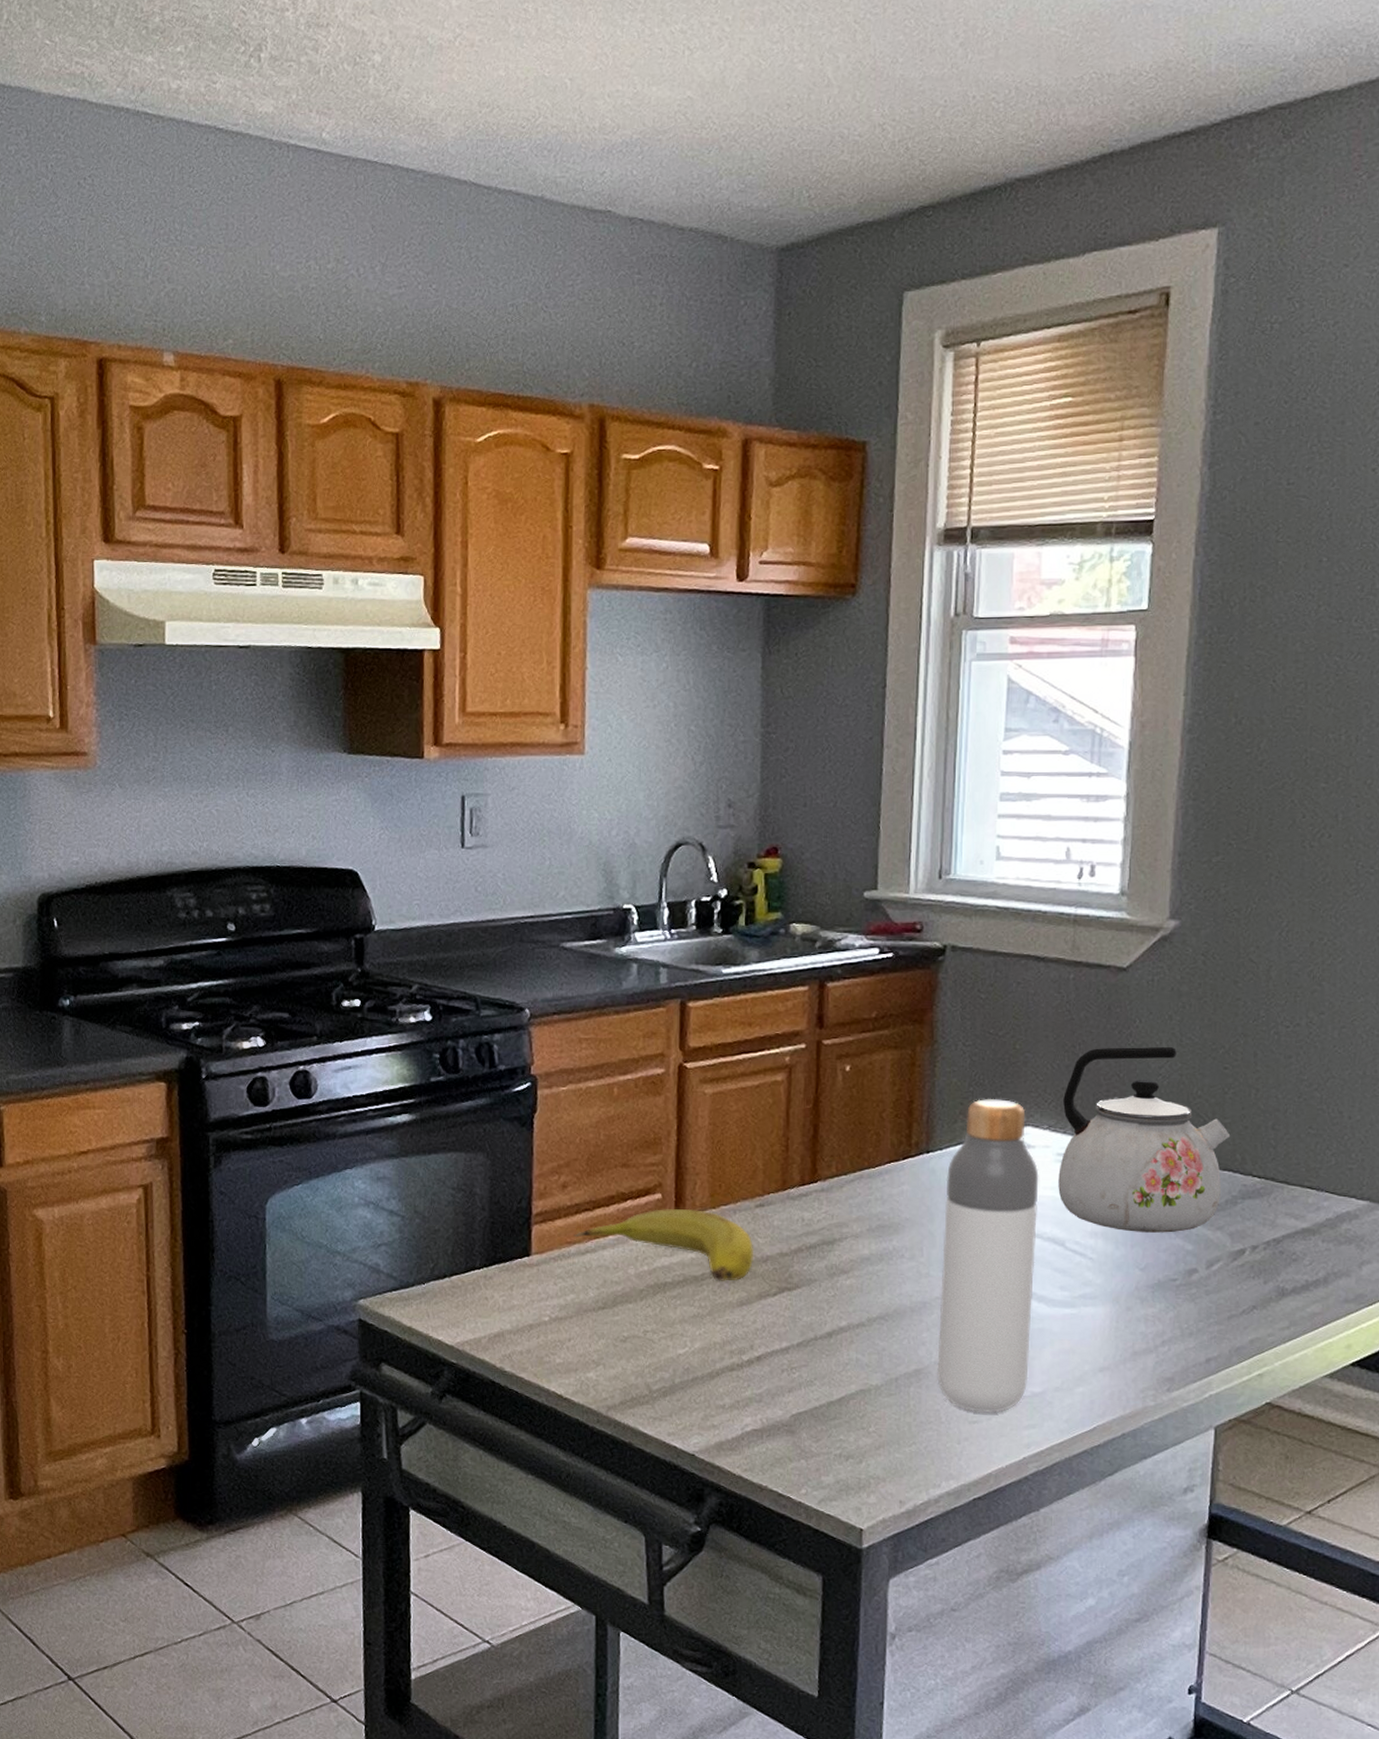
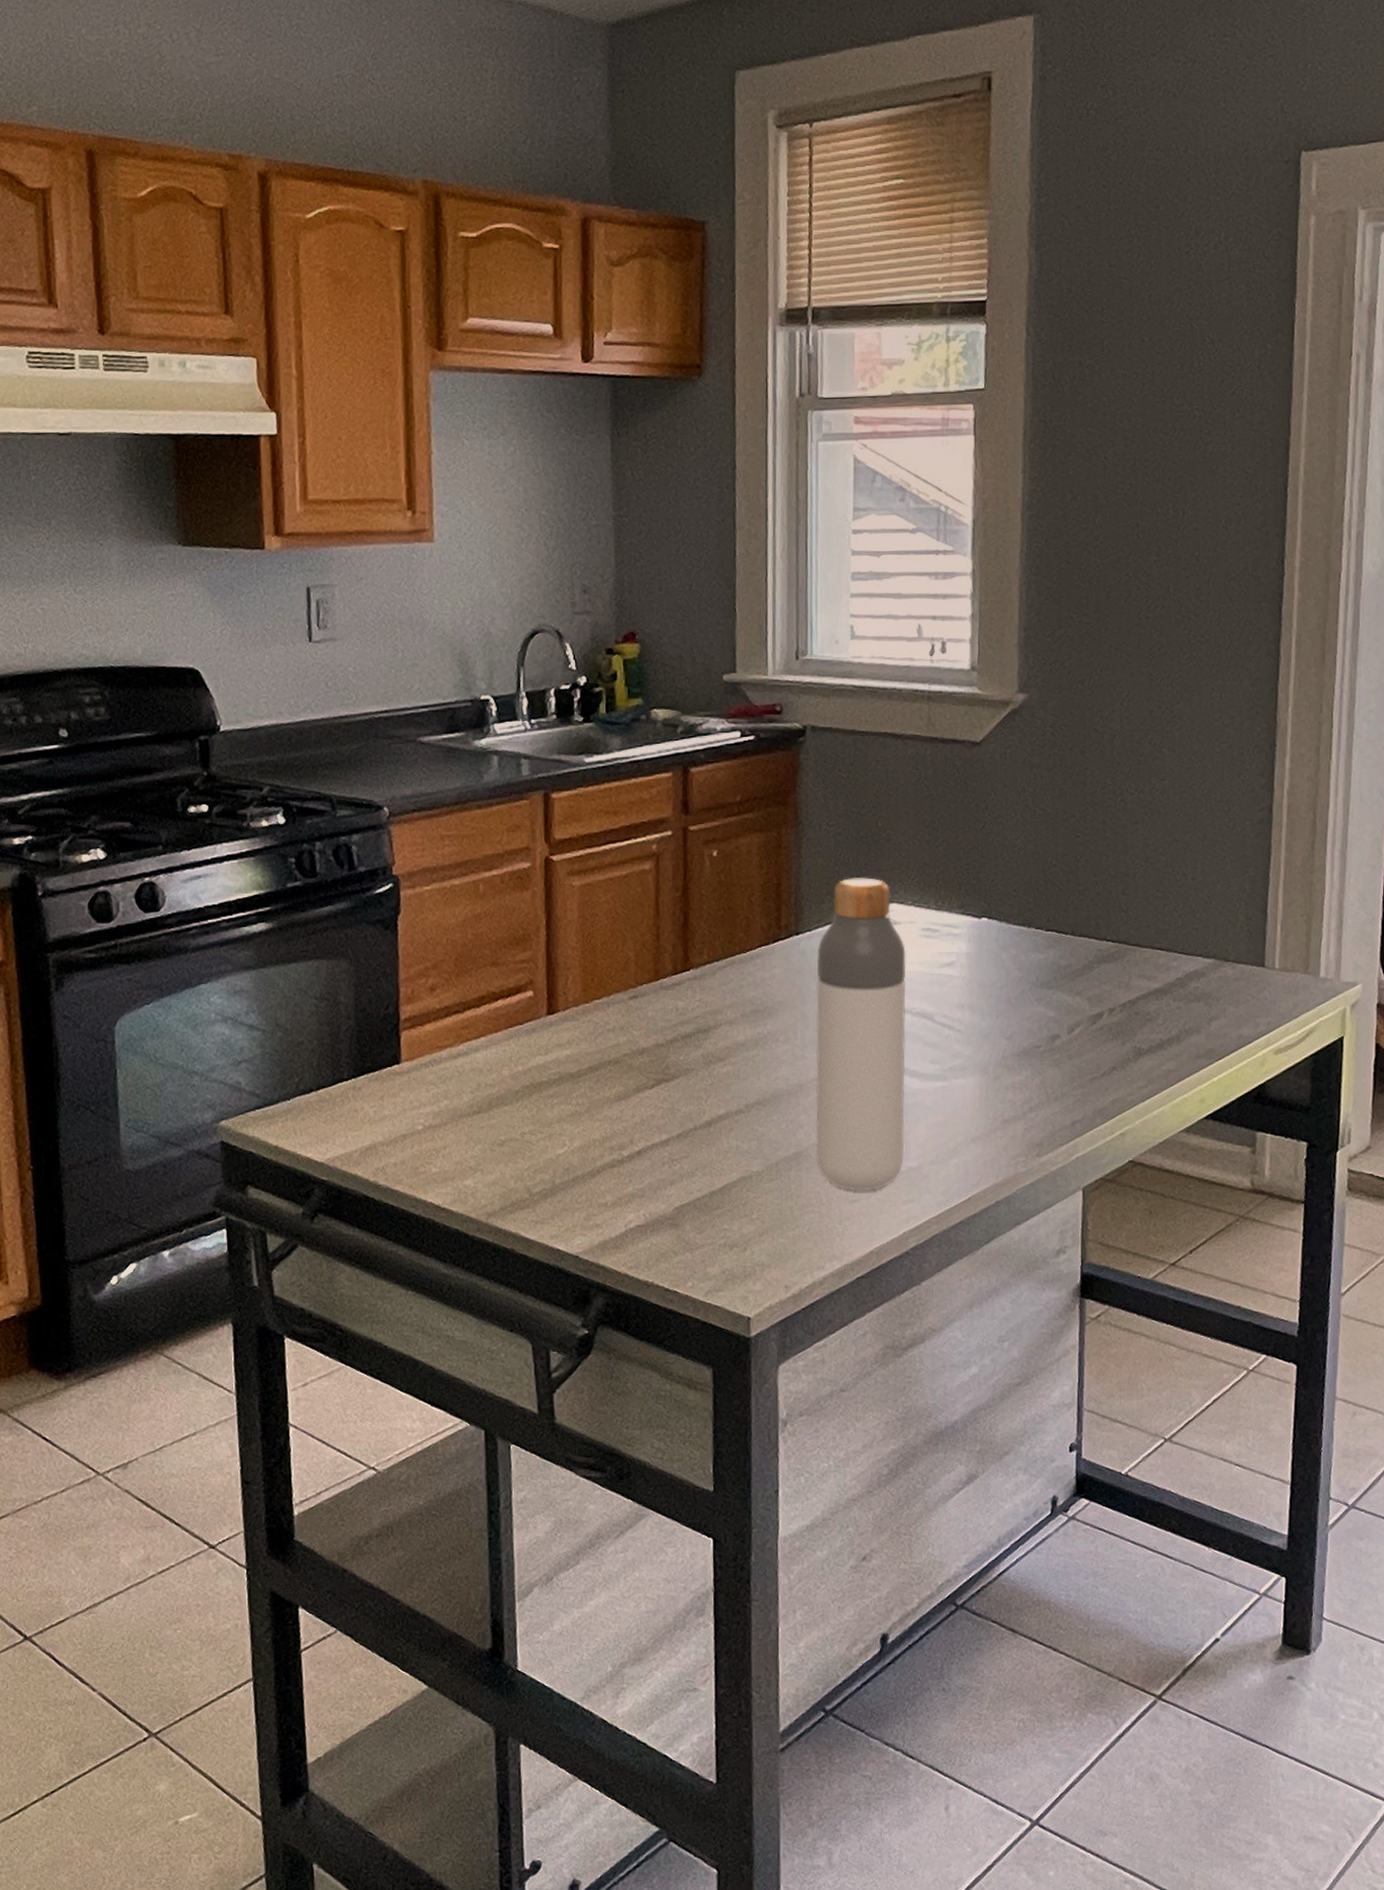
fruit: present [574,1208,754,1281] -> none [444,1004,630,1077]
kettle: present [1058,1047,1231,1233] -> none [924,818,1085,1002]

